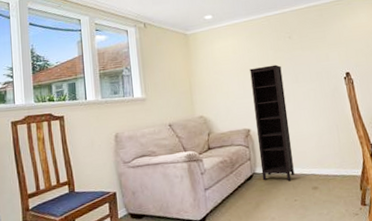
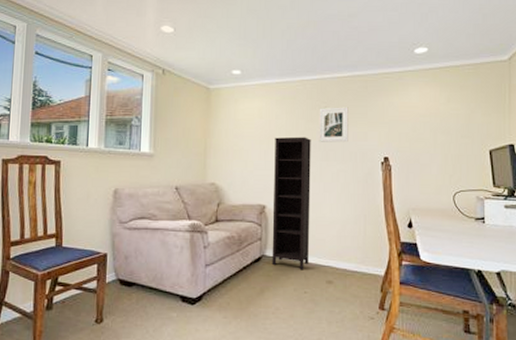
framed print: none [284,34,313,68] -> present [319,107,348,143]

